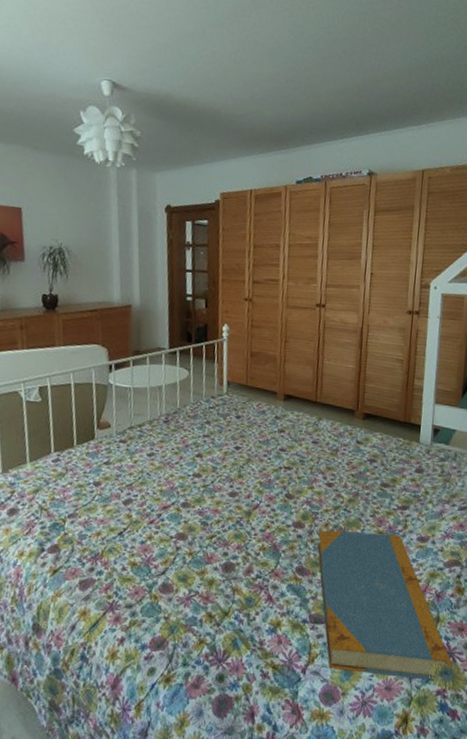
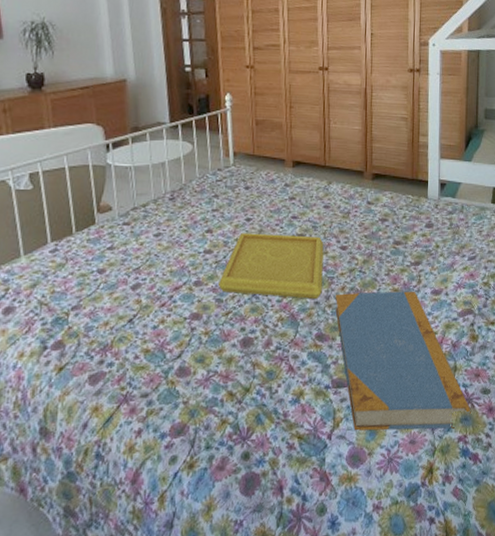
serving tray: none [205,460,310,532] -> present [219,233,324,299]

